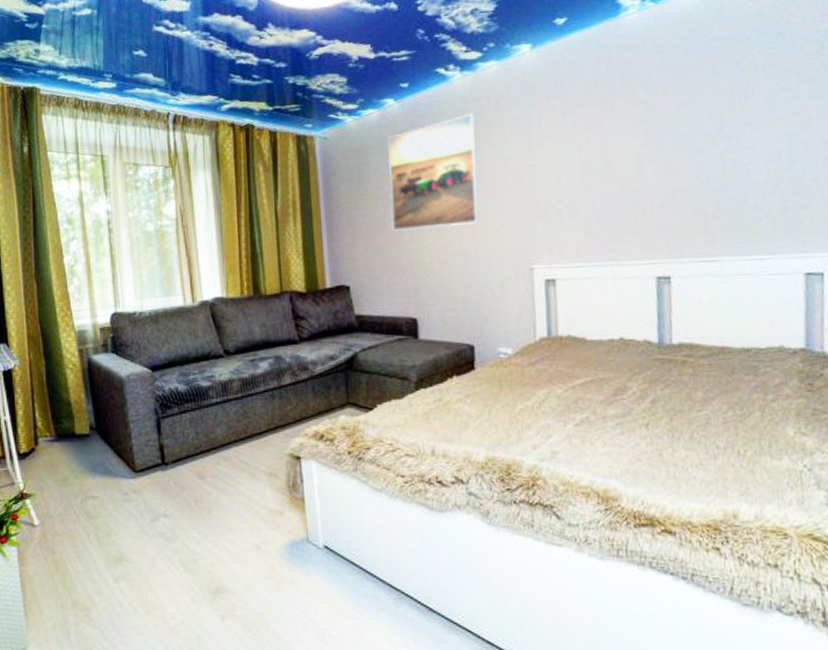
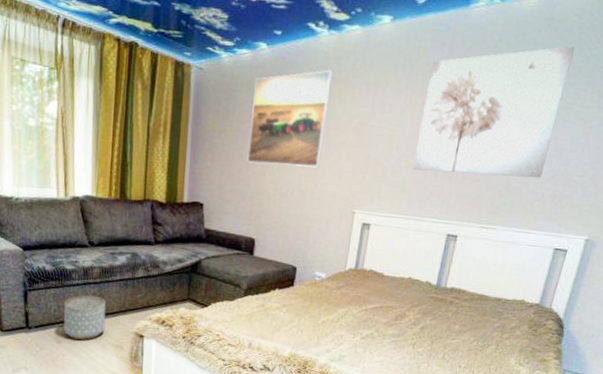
planter: none [203,414,254,471] -> present [63,295,106,340]
wall art: none [589,33,762,207] -> present [412,45,575,178]

